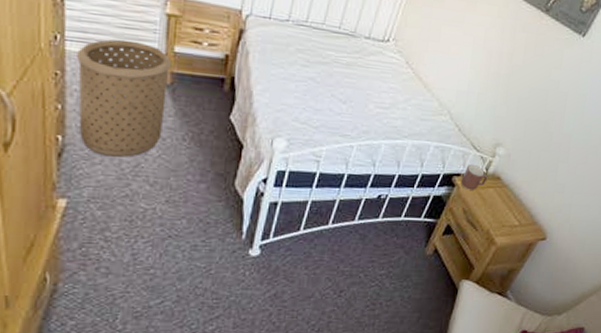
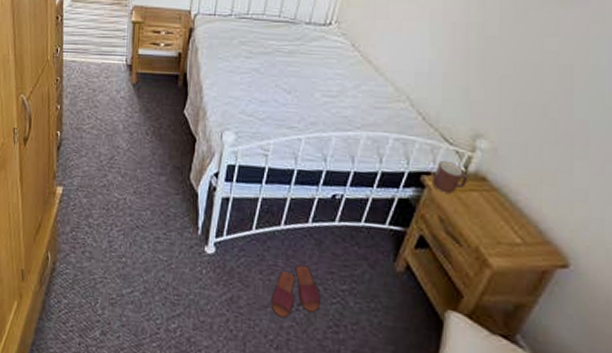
laundry basket: present [75,39,172,157] -> none [69,47,137,150]
slippers: none [314,257,361,304] -> present [271,264,321,318]

